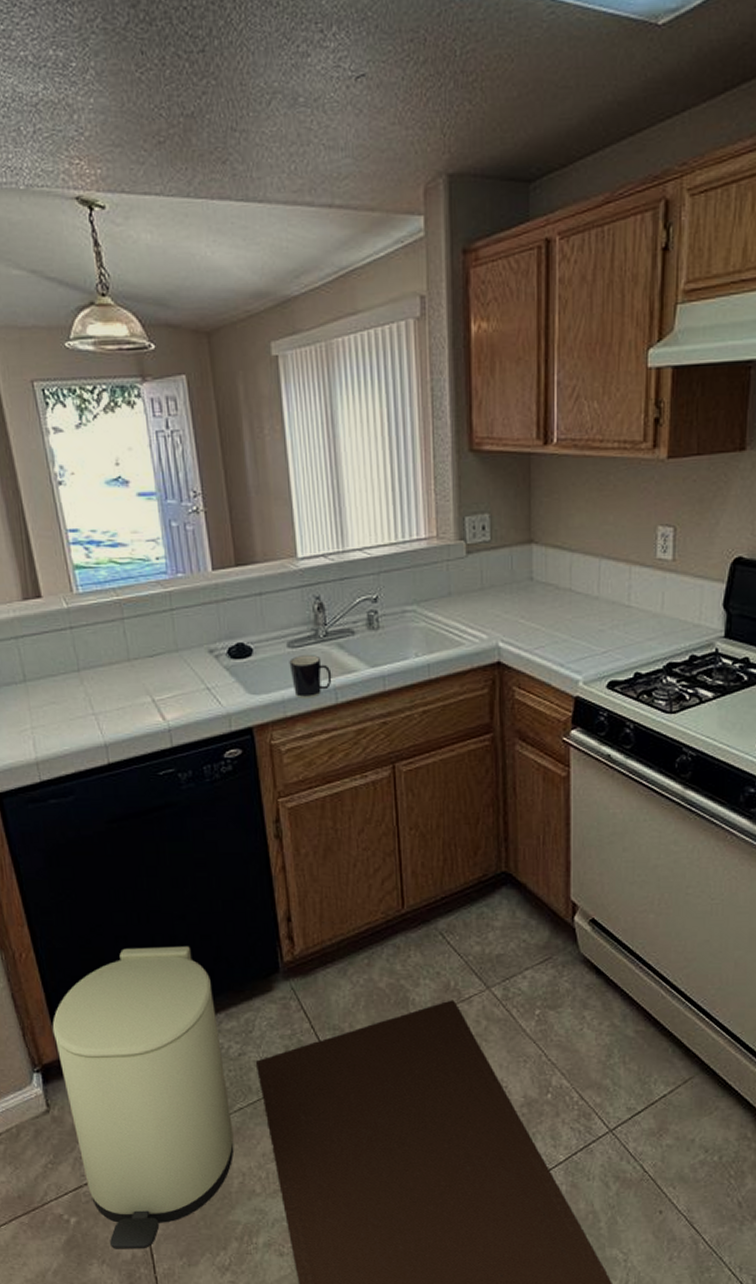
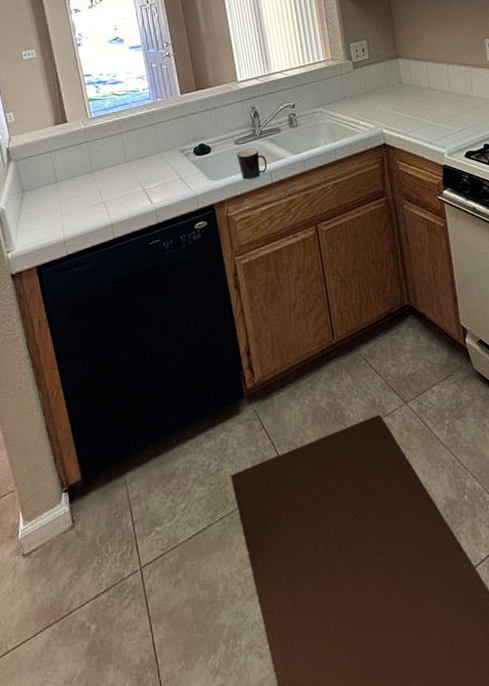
pedal bin: present [52,946,234,1249] -> none [76,379,218,654]

